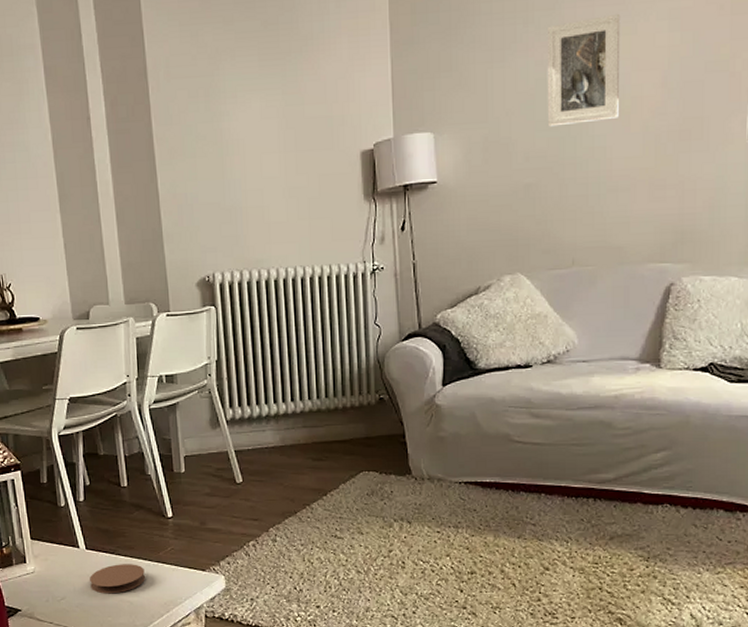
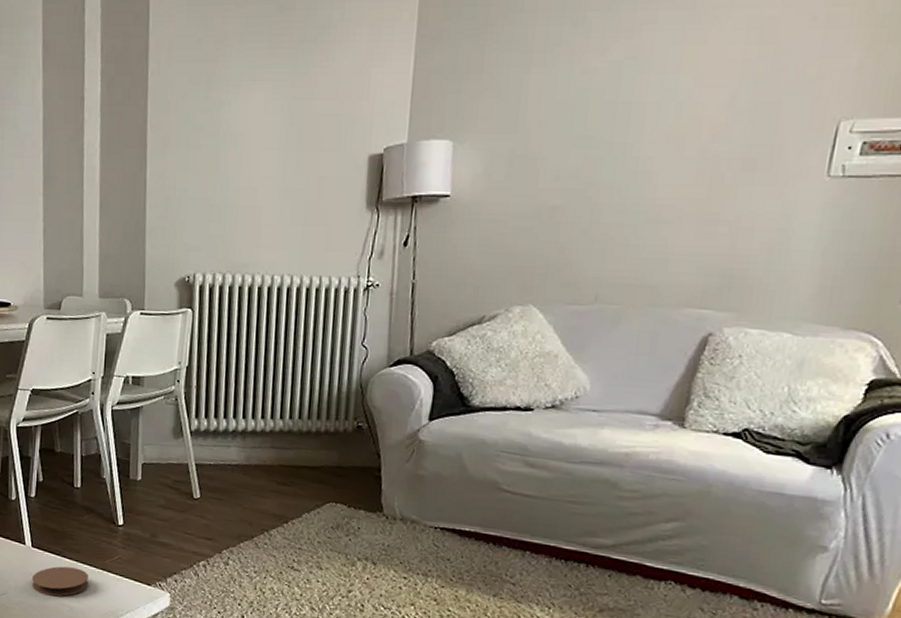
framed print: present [548,13,621,127] -> none [586,19,689,144]

